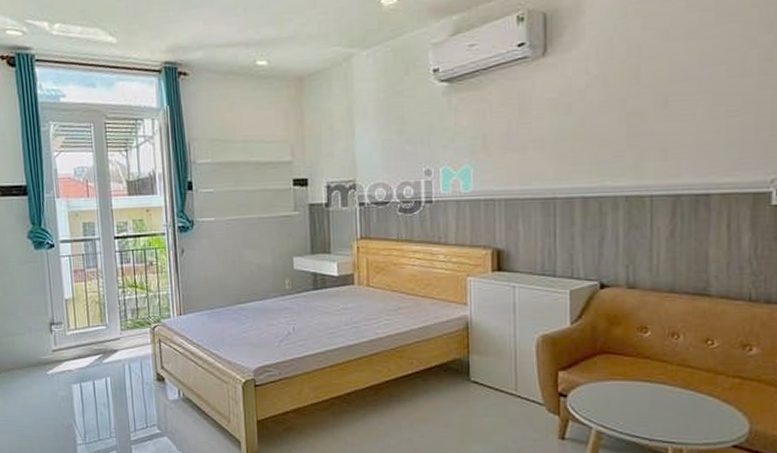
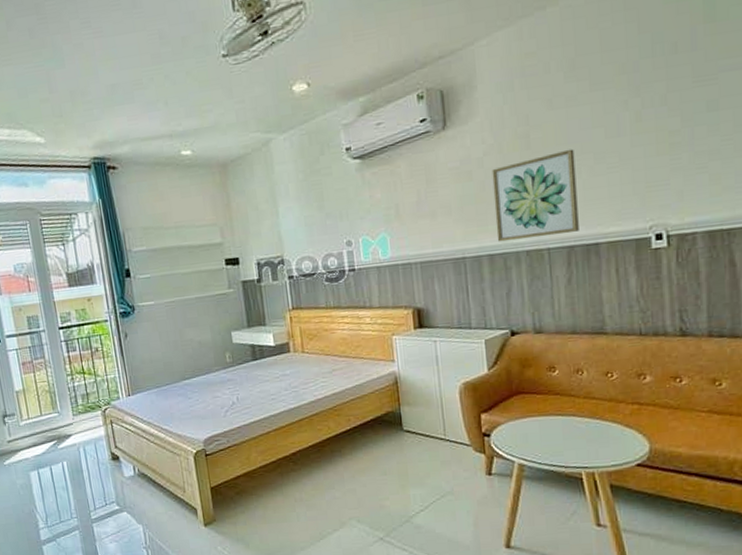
wall art: none [593,86,690,184] -> present [492,149,579,242]

